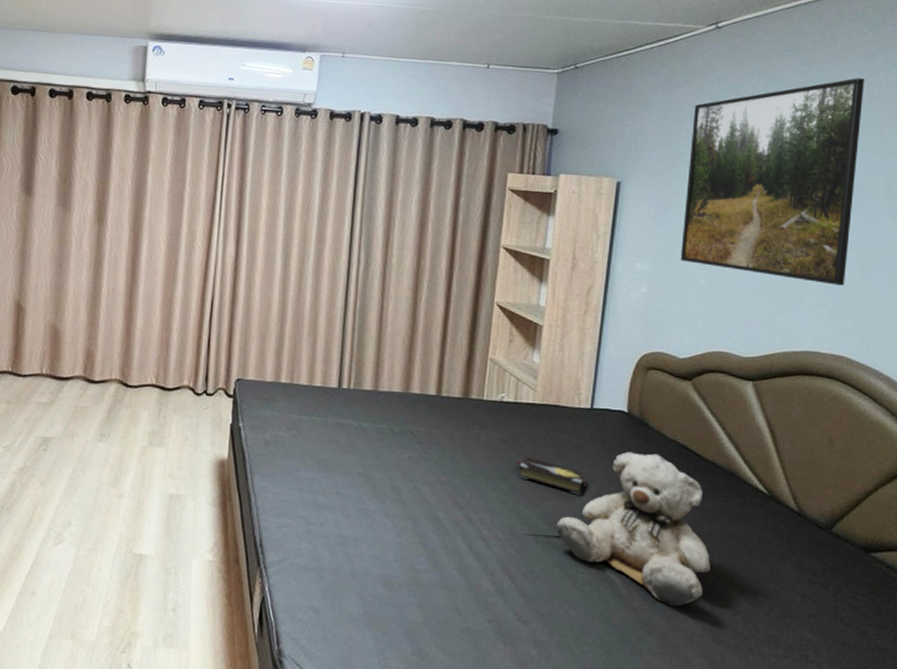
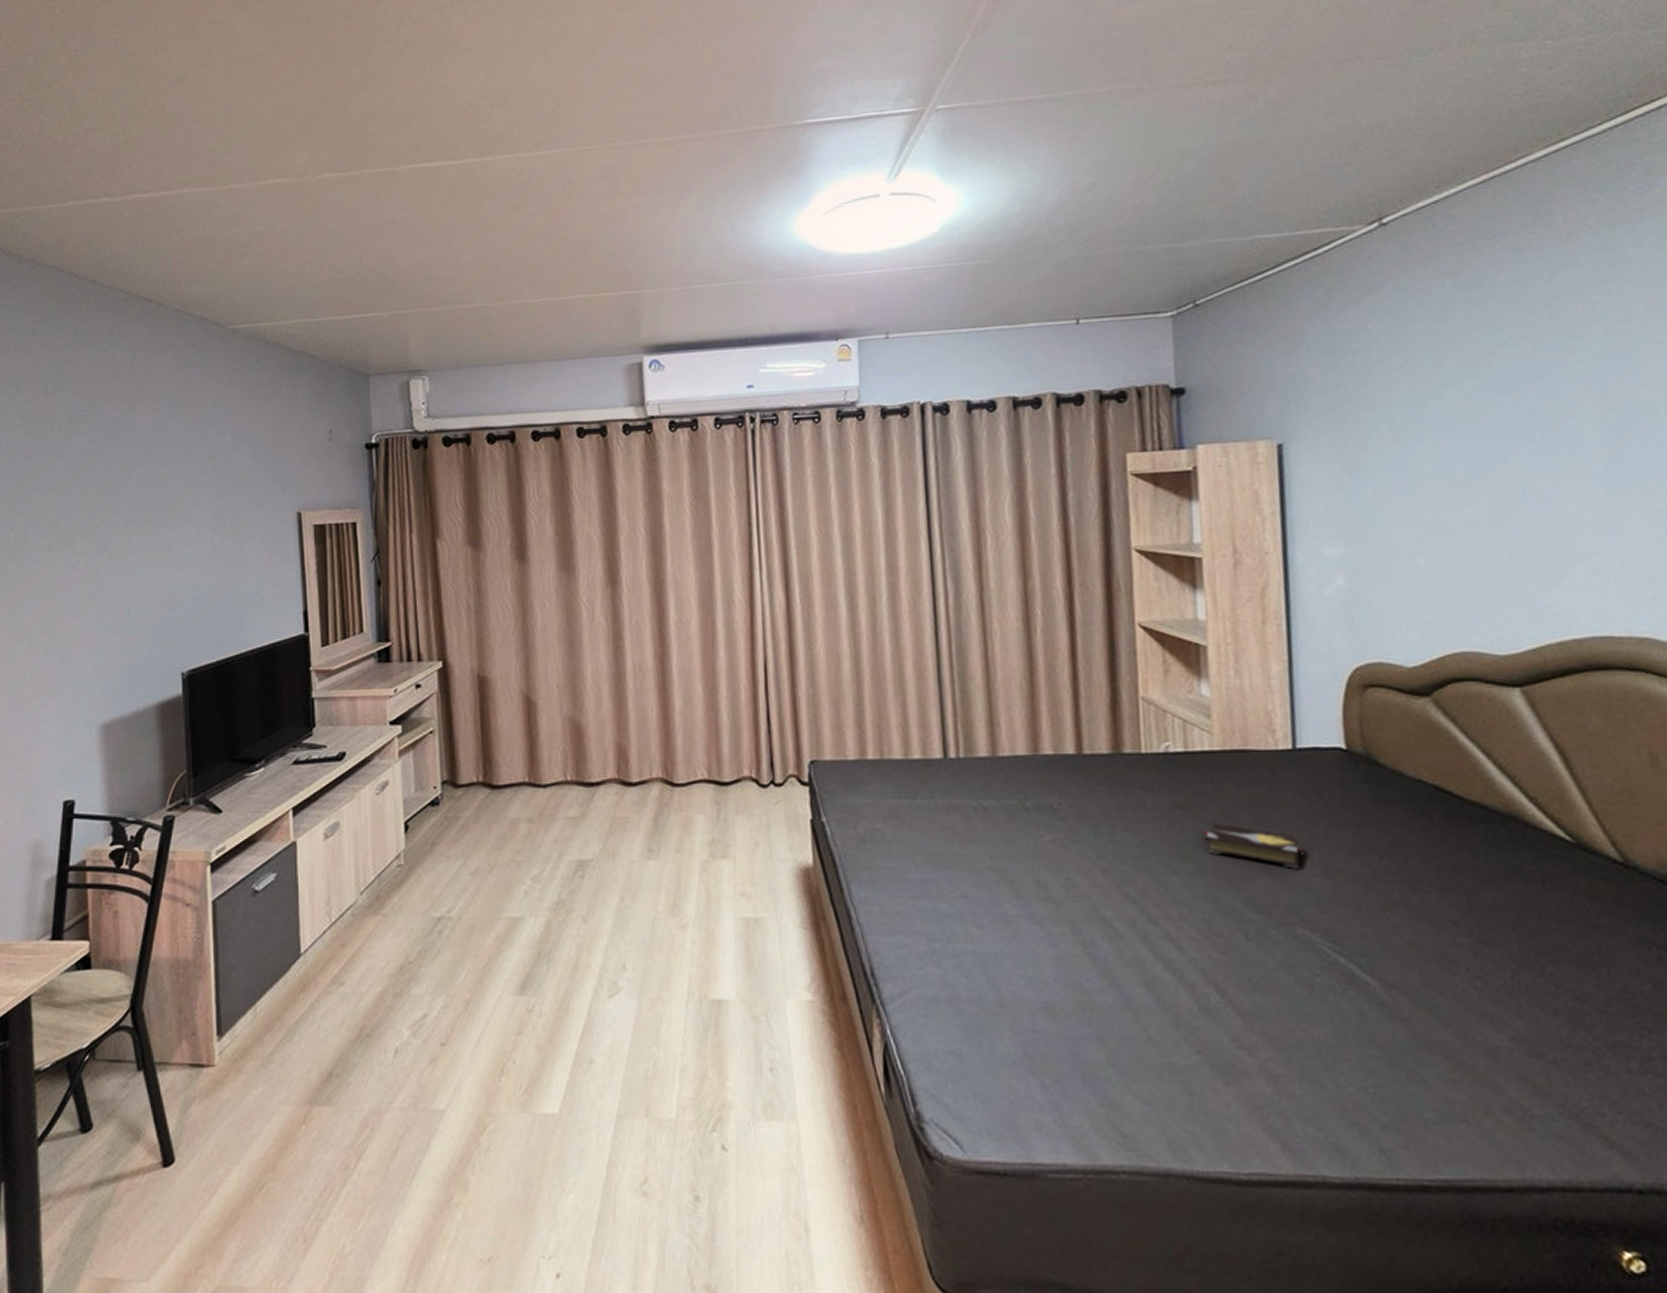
teddy bear: present [556,451,711,607] -> none [1271,801,1506,1012]
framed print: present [680,78,864,286] -> none [1368,259,1632,542]

